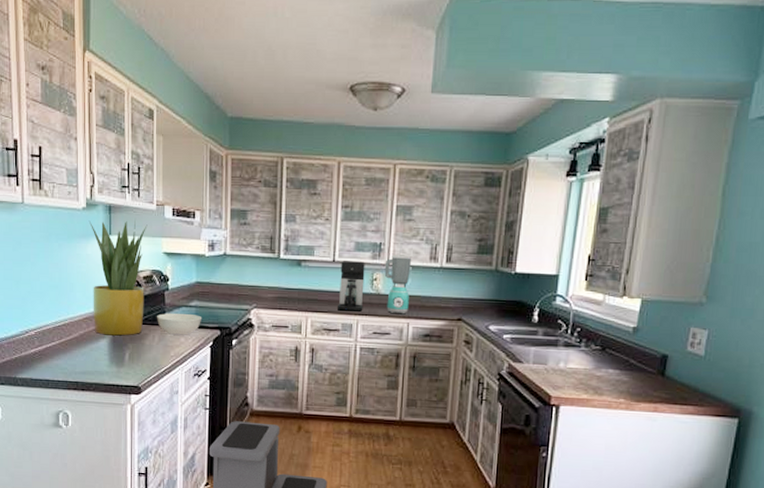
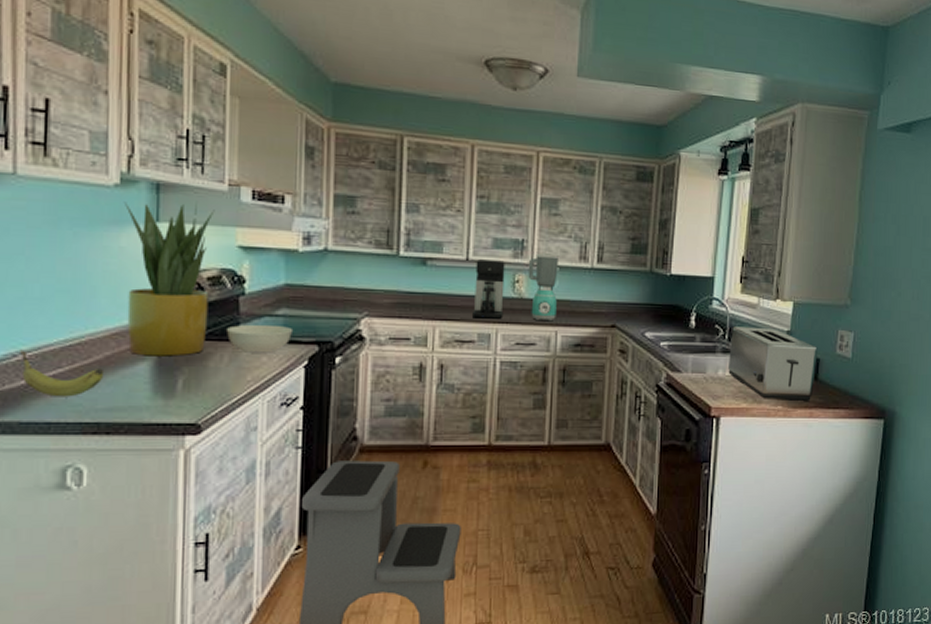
fruit: none [30,328,80,363] -> present [20,349,105,397]
toaster: none [570,322,666,396] -> present [728,326,818,401]

